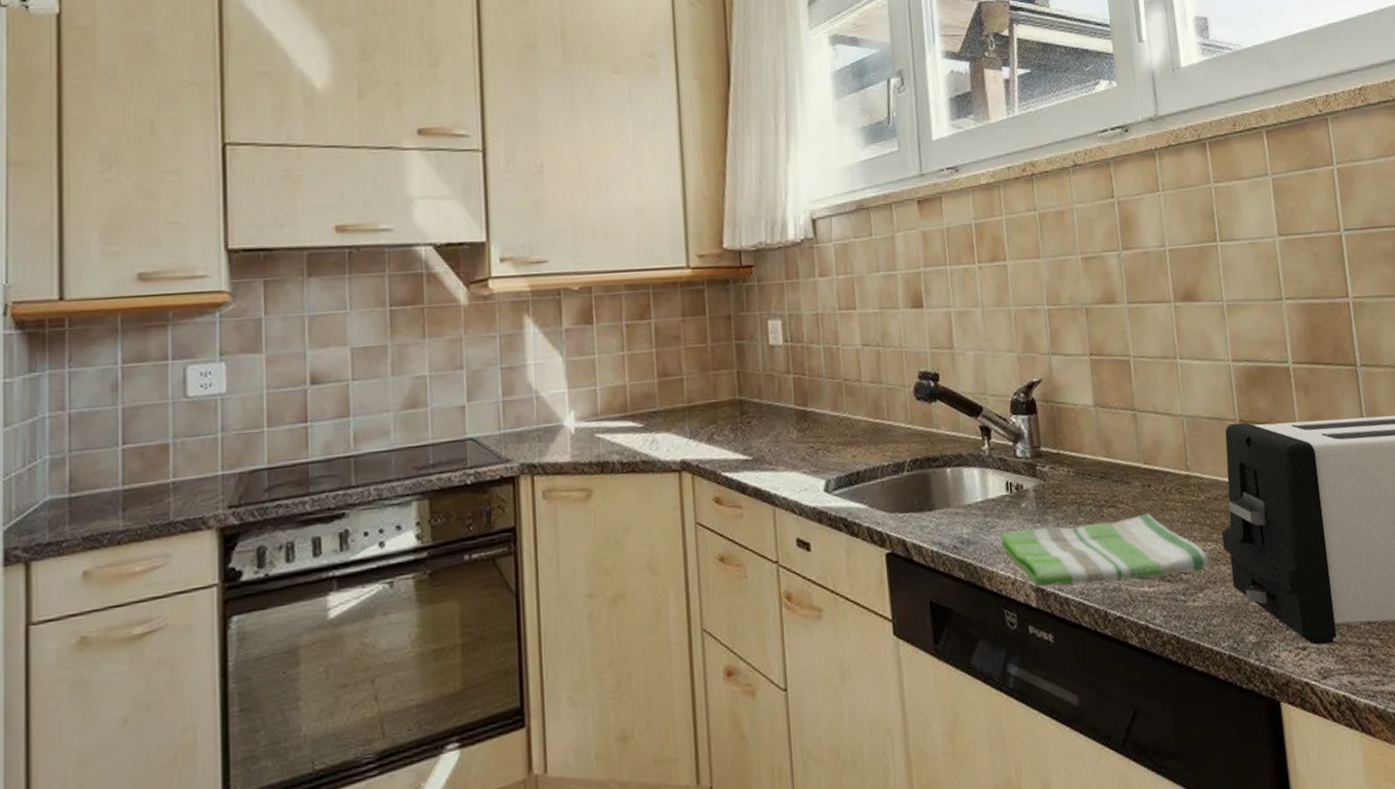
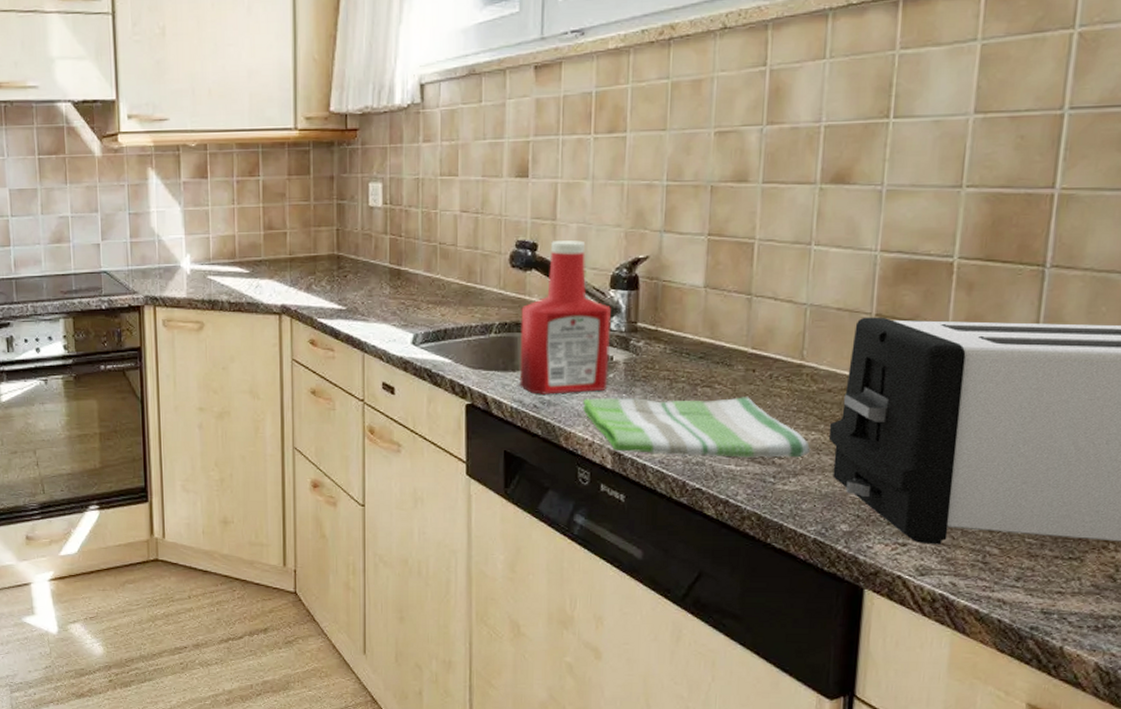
ketchup bottle: none [930,368,1022,533] -> present [519,240,611,394]

